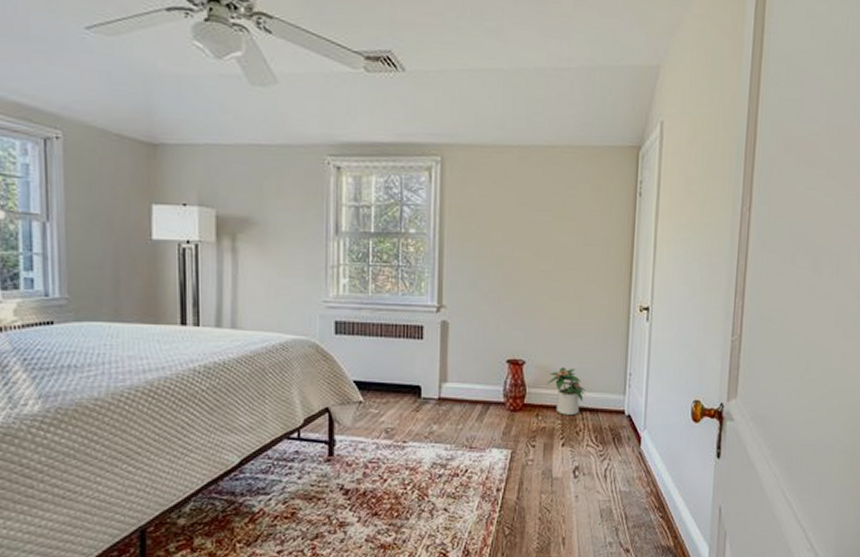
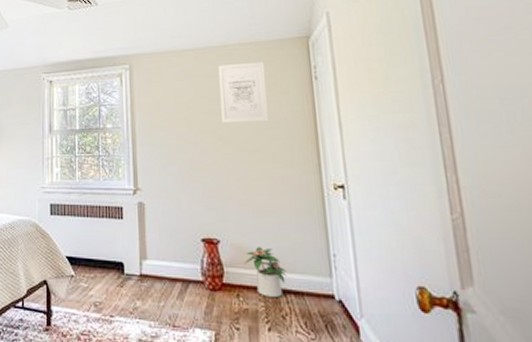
wall art: none [540,169,592,239] -> present [218,61,270,123]

